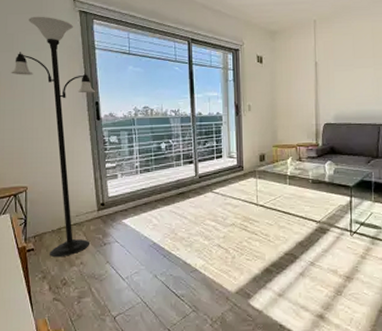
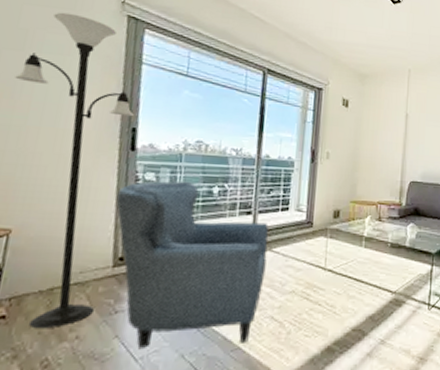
armchair: none [92,141,210,272] -> present [116,181,269,350]

